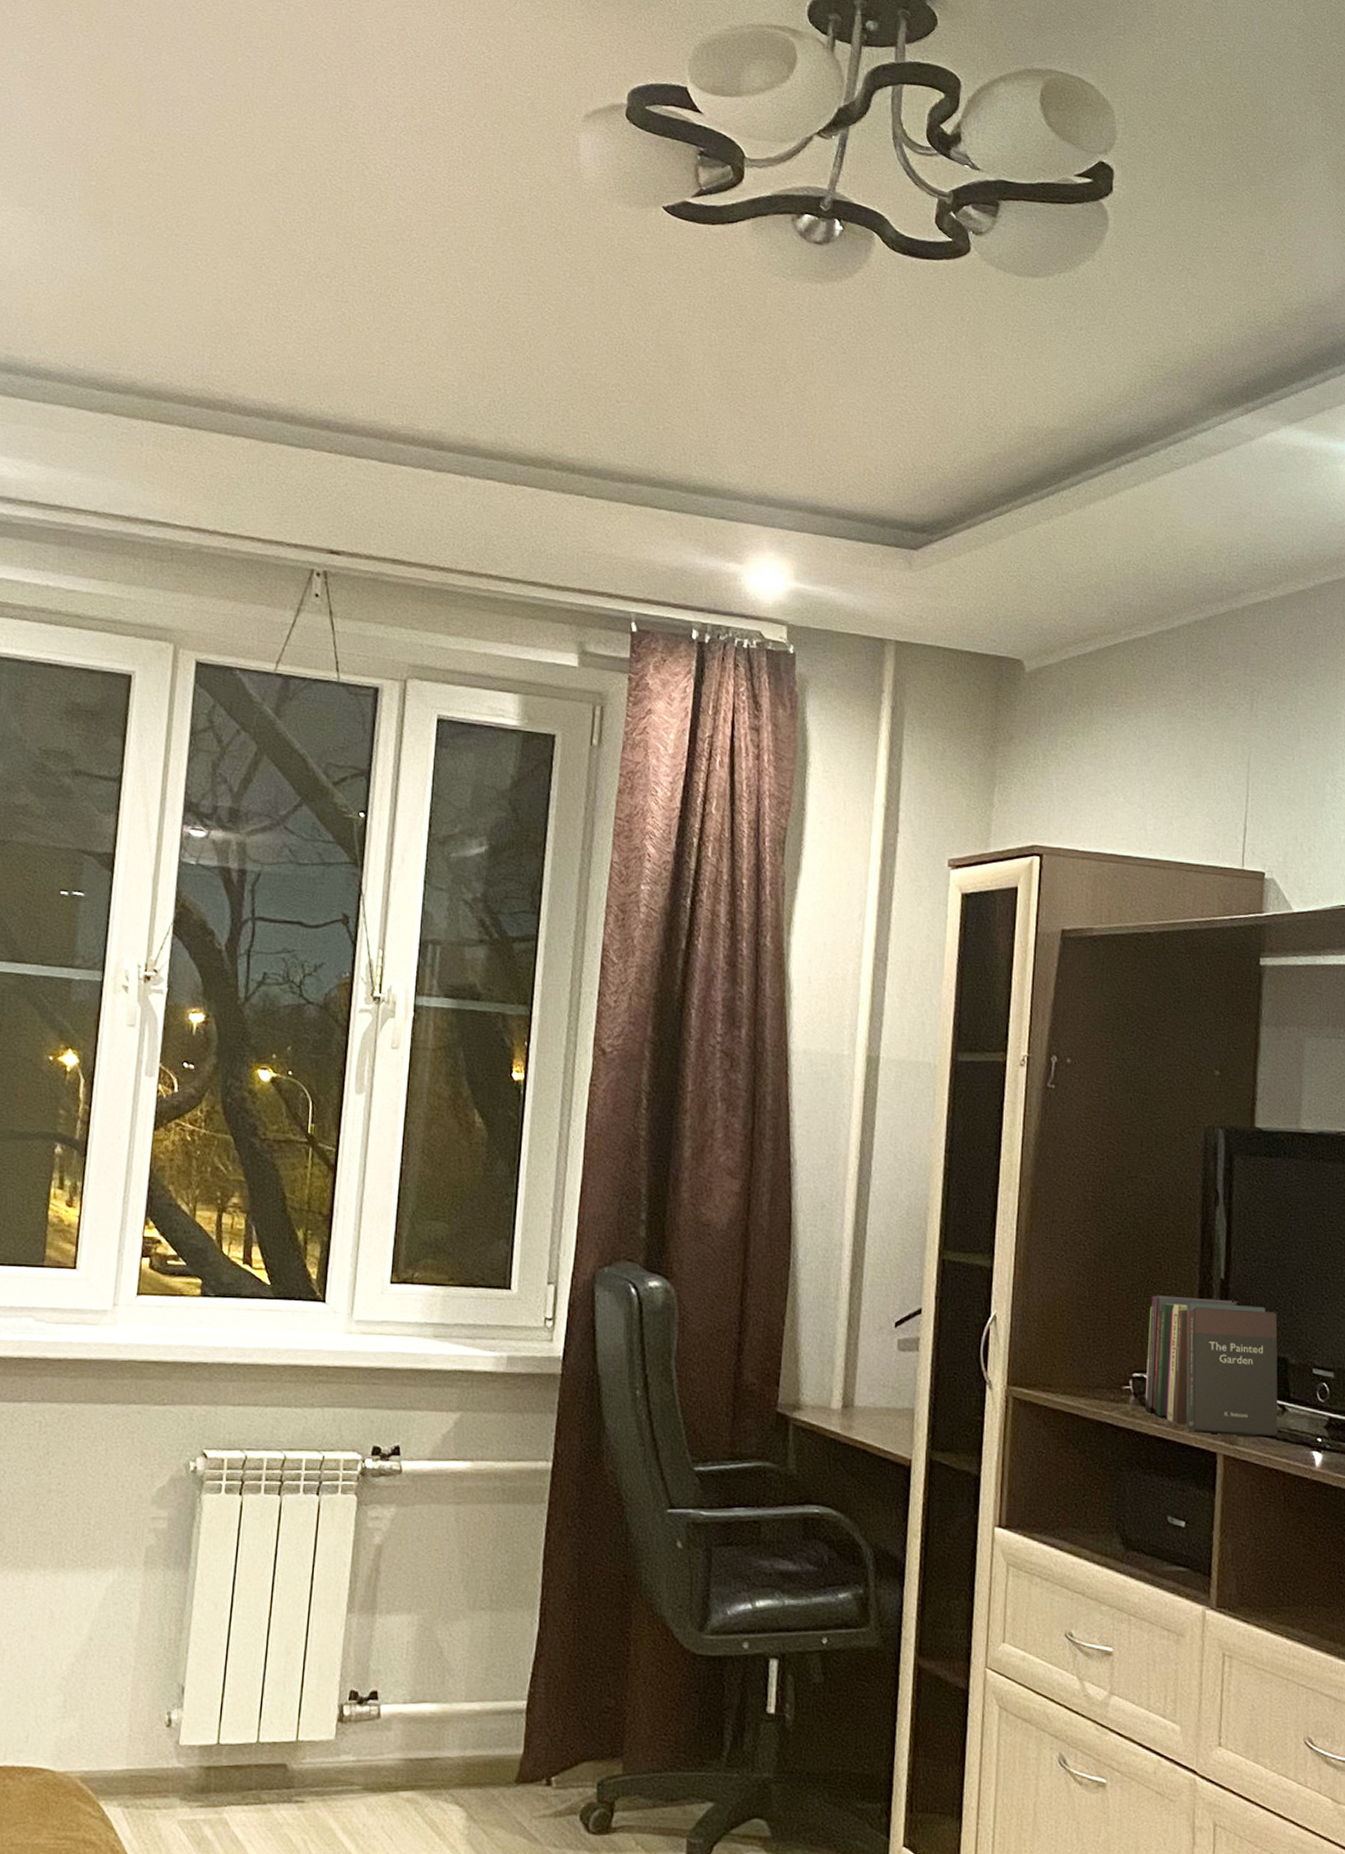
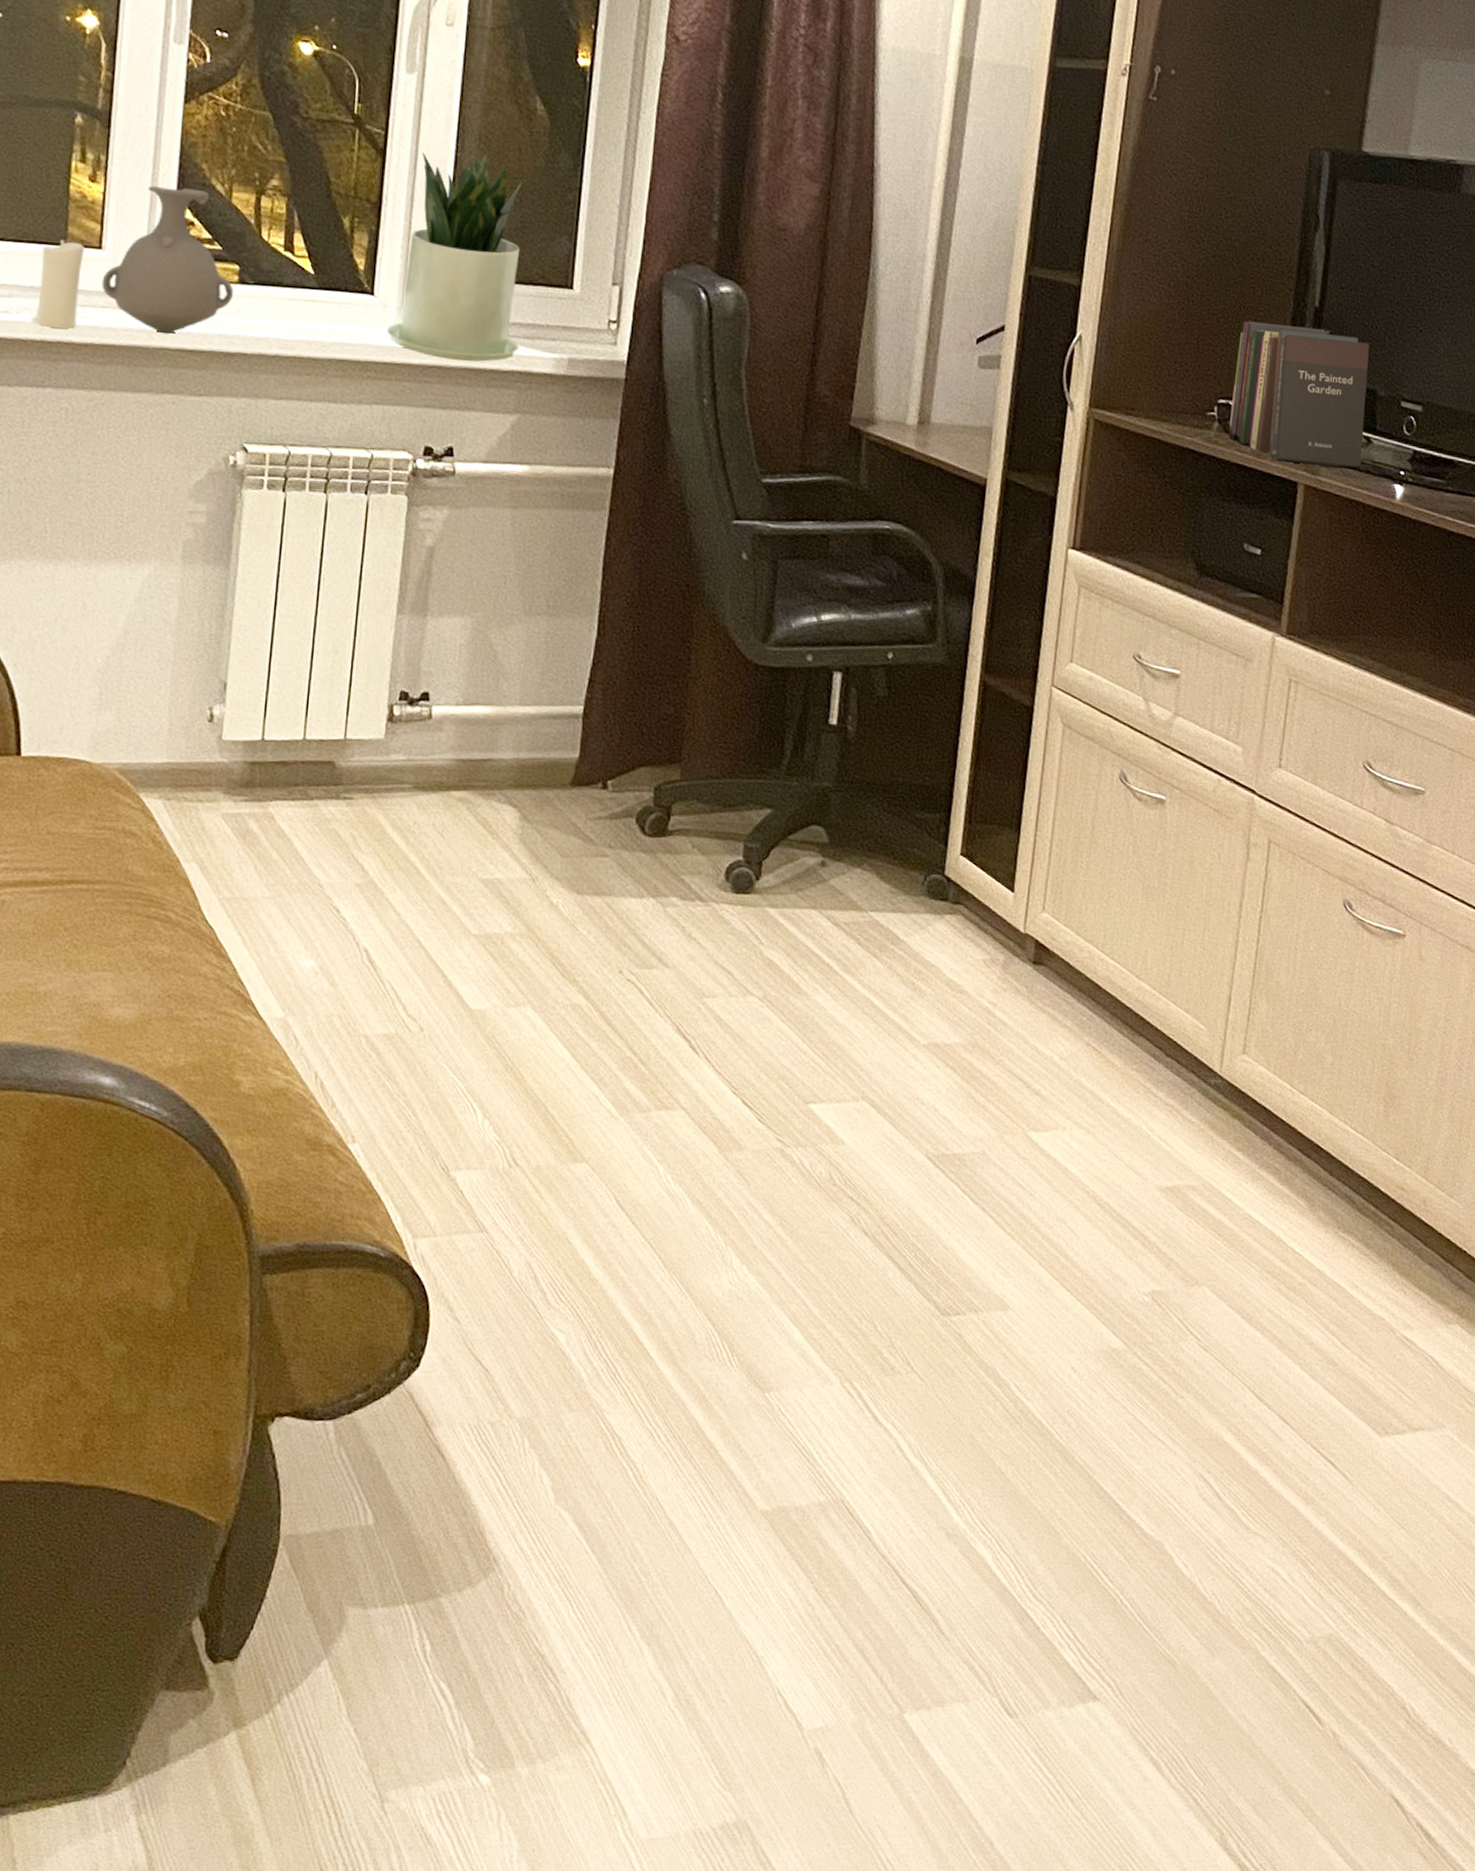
candle: none [9,1261,60,1346] -> present [30,239,84,330]
vase: none [75,1208,197,1347] -> present [101,186,234,335]
planter: none [336,1166,464,1363] -> present [386,152,524,362]

